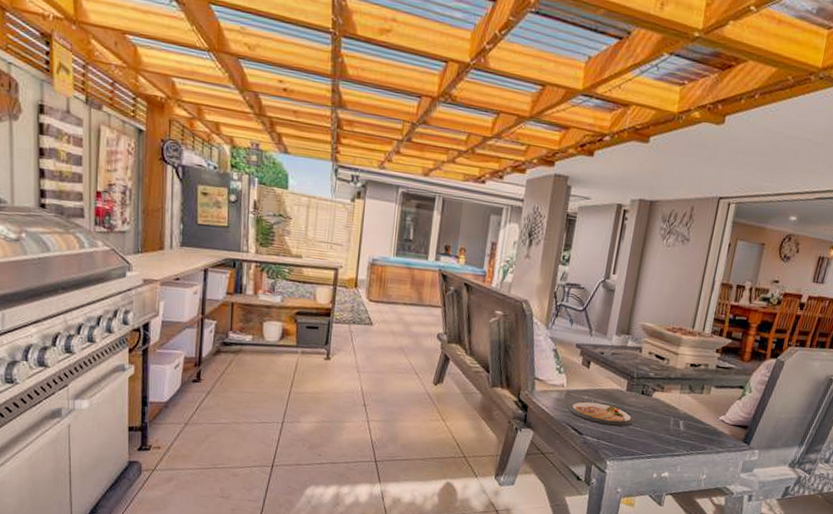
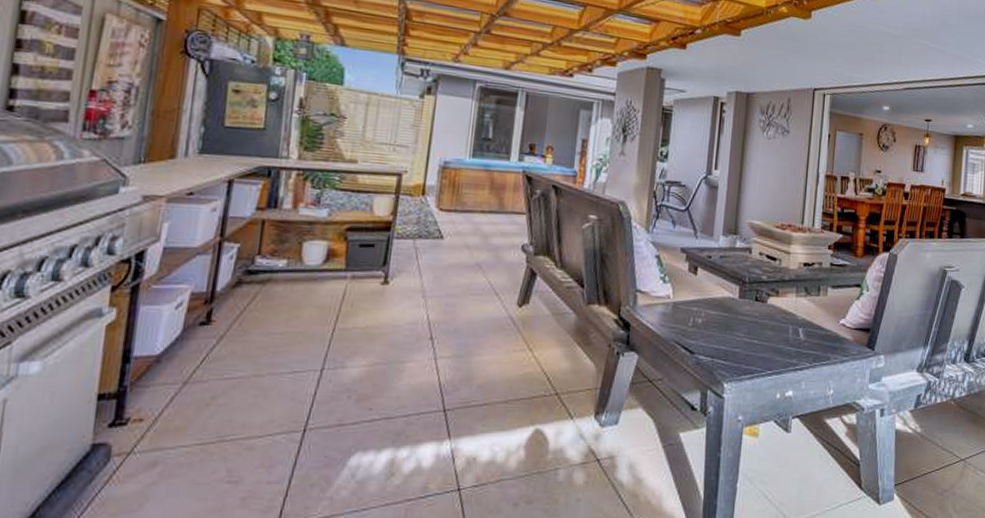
dish: present [568,400,636,427] -> none [676,312,751,341]

